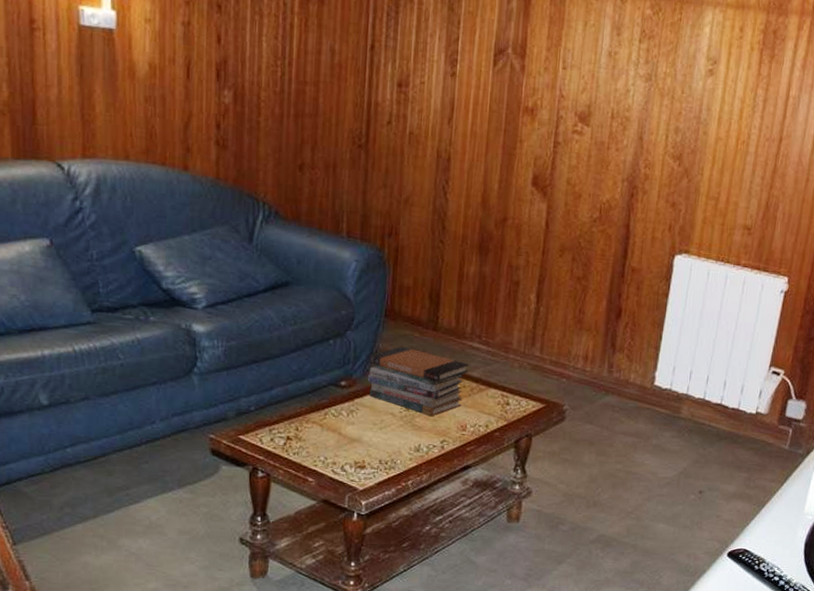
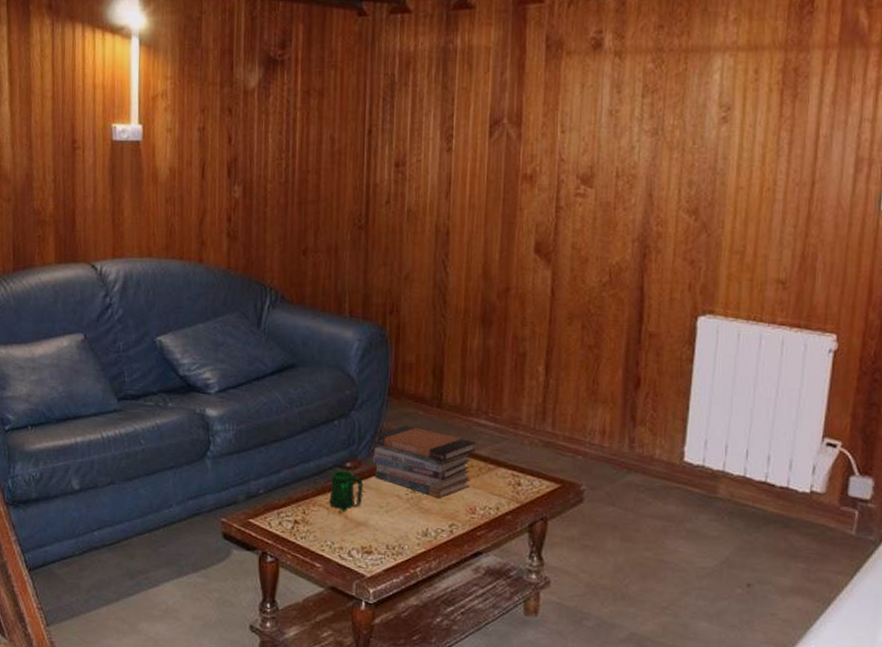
mug: none [323,389,358,430] -> present [329,471,364,513]

